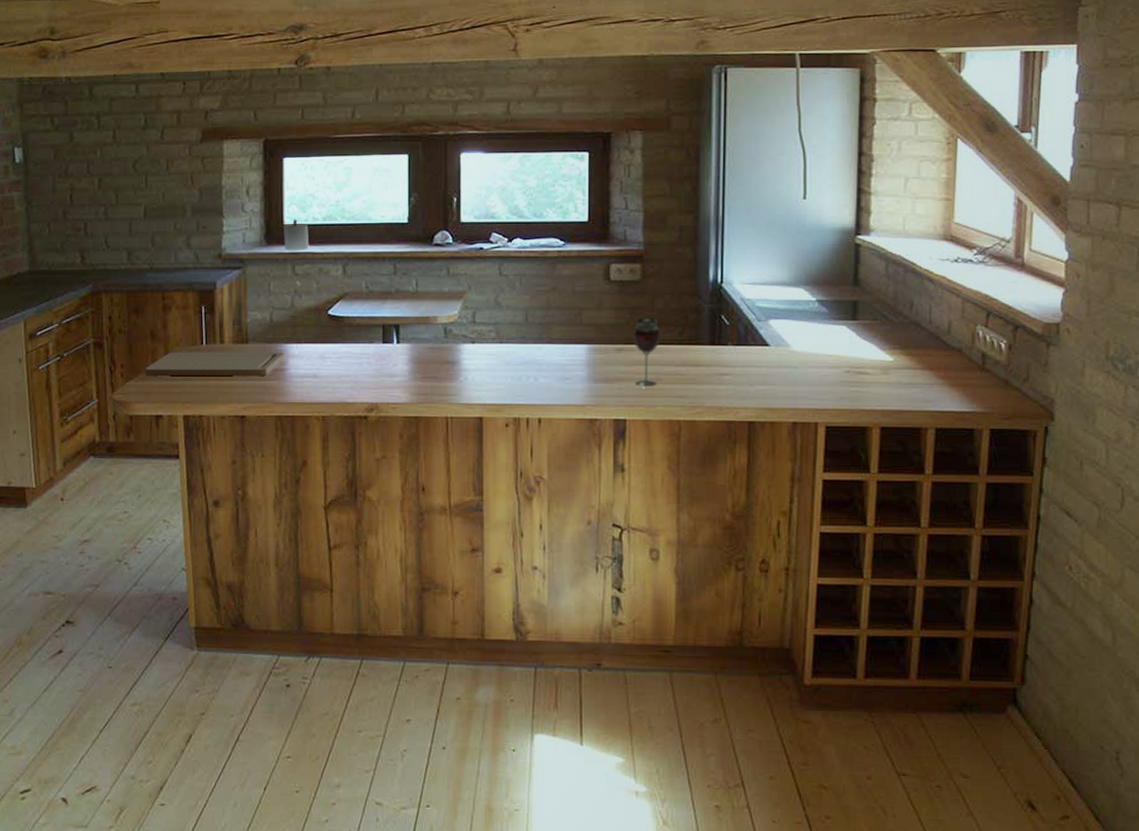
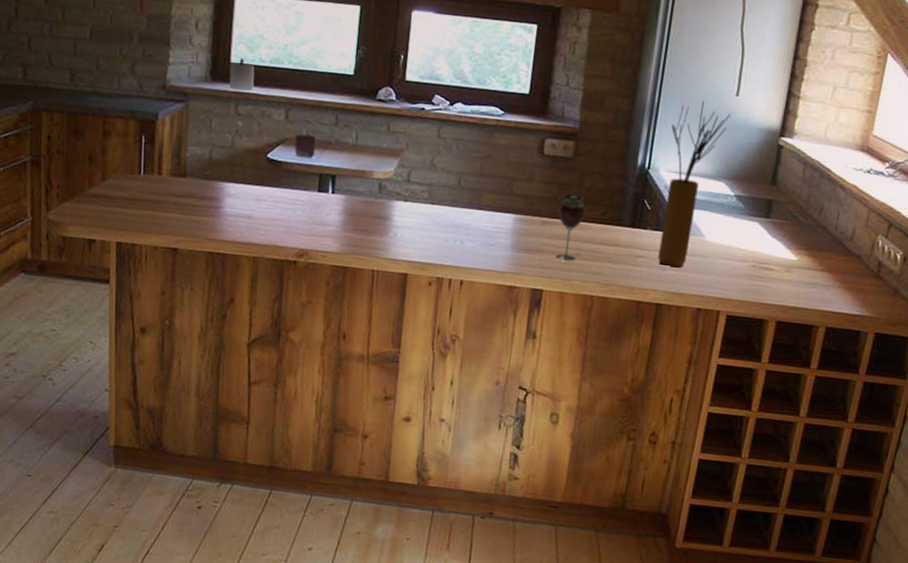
cutting board: present [145,352,285,376] -> none [81,178,221,212]
mug: none [354,287,376,312] -> present [294,134,316,160]
vase: none [740,207,800,381] -> present [658,100,731,267]

